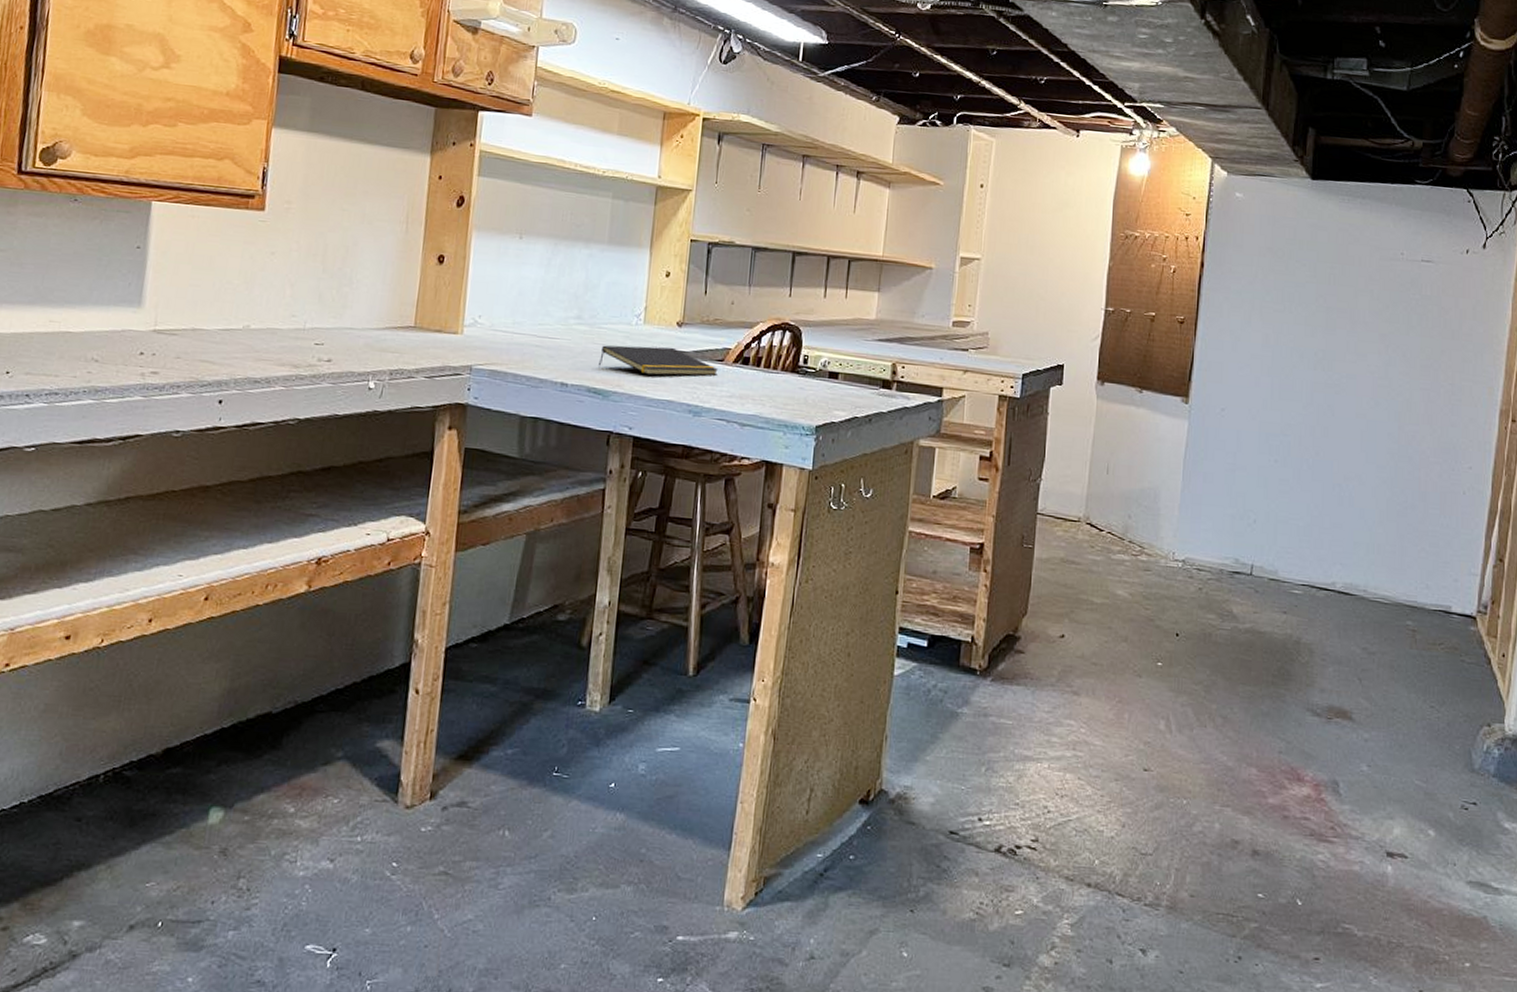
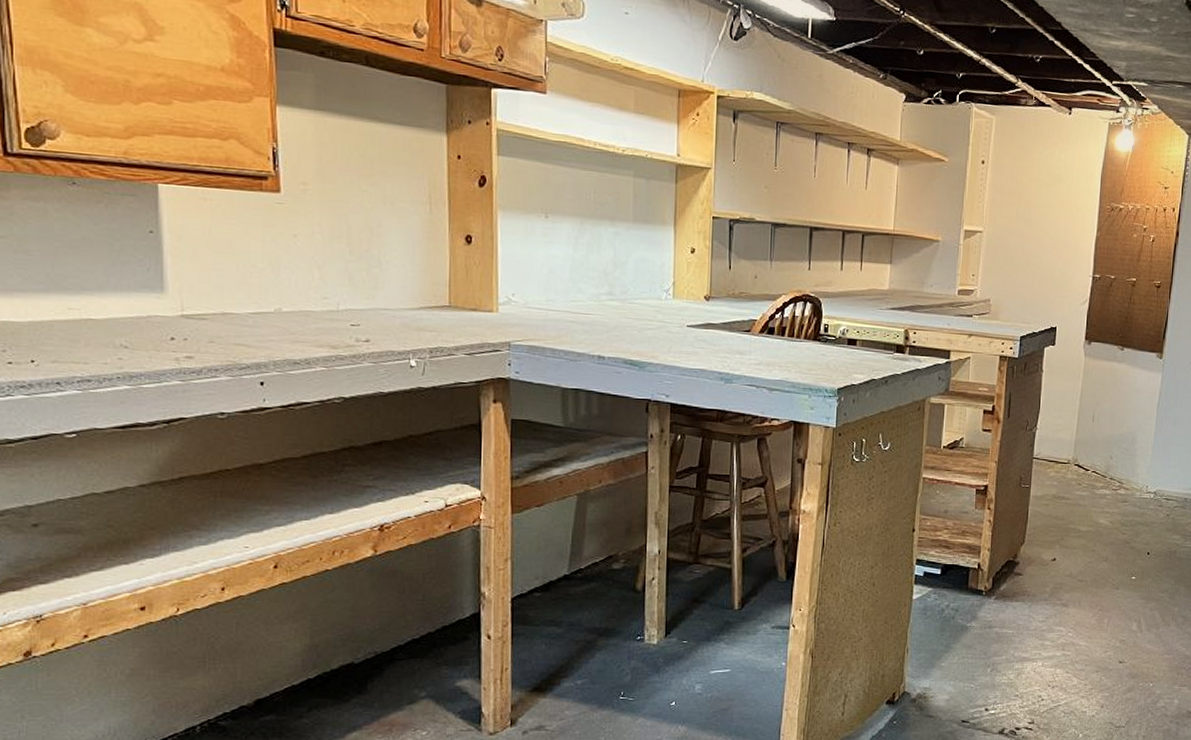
notepad: present [599,345,718,376] -> none [633,319,745,347]

